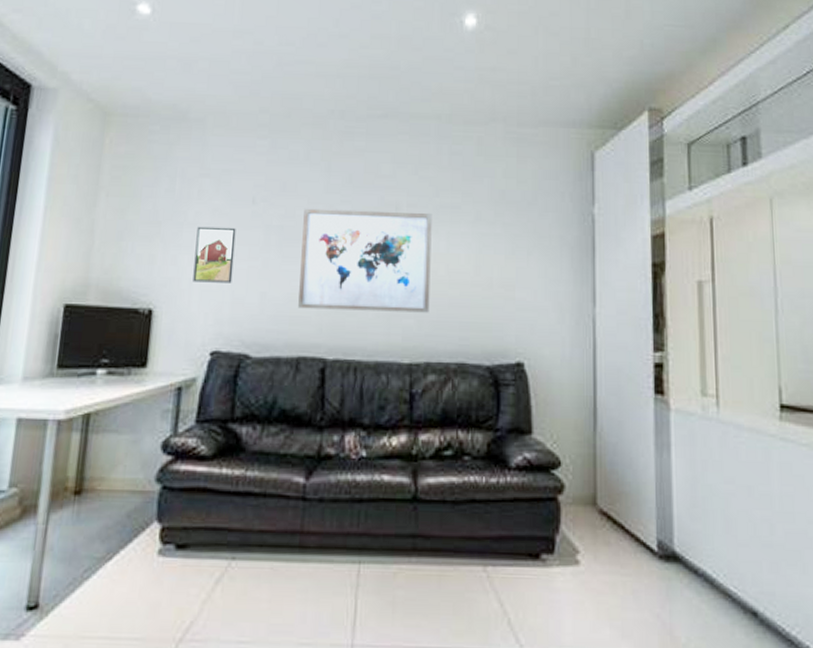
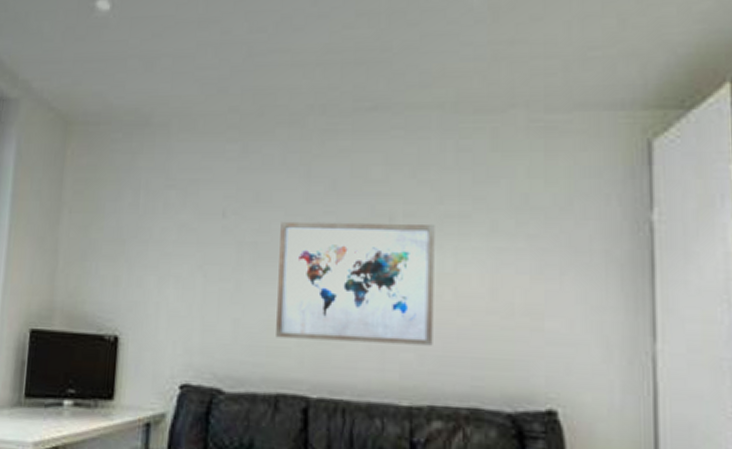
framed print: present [193,226,236,283] -> none [160,244,205,308]

